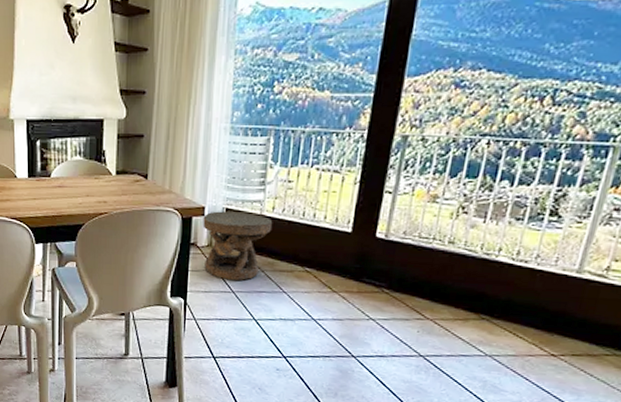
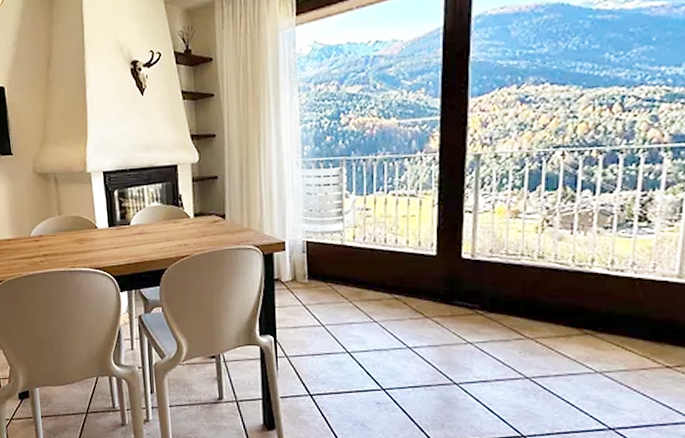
side table: present [202,211,273,281] -> none [284,243,355,314]

